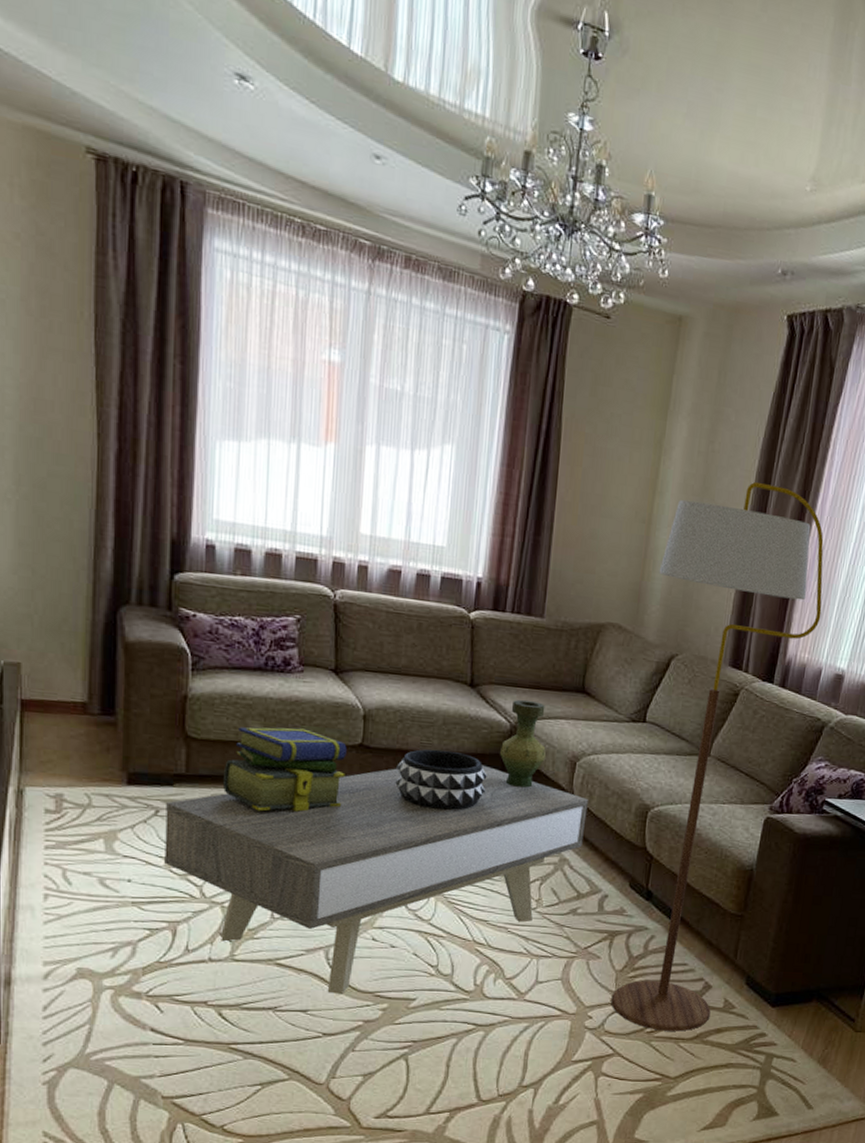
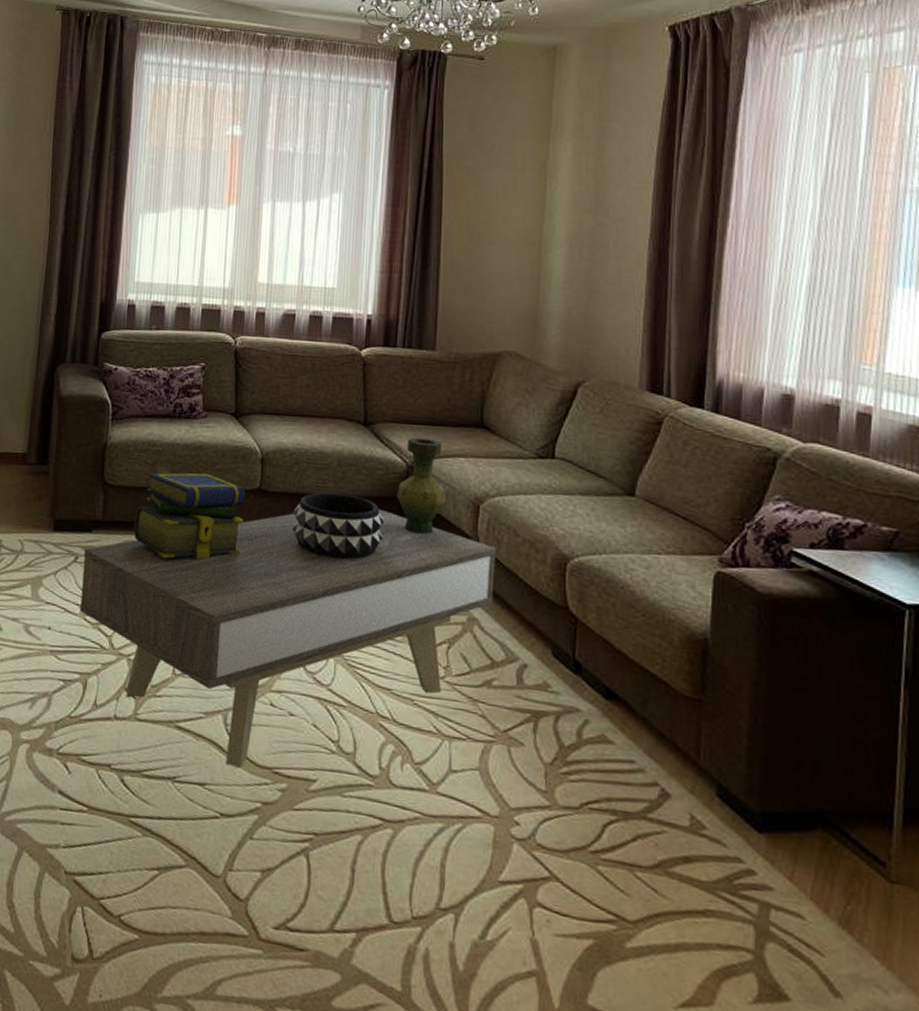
floor lamp: present [611,482,824,1031] -> none [541,192,753,855]

